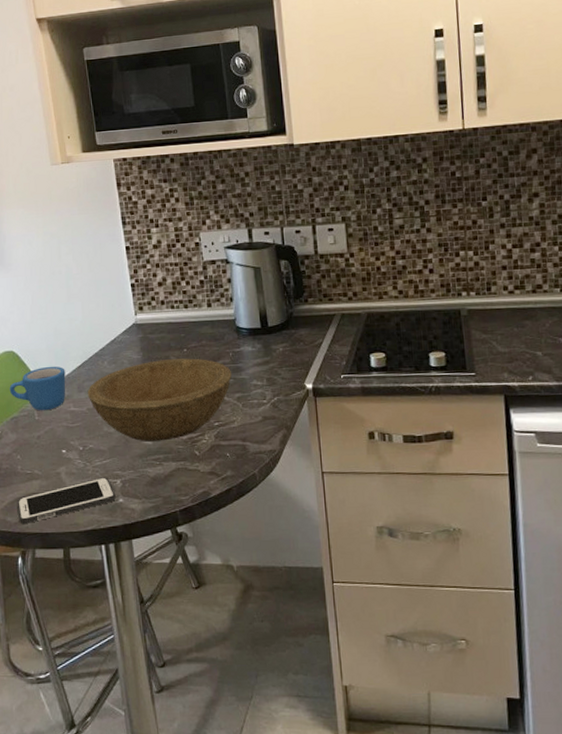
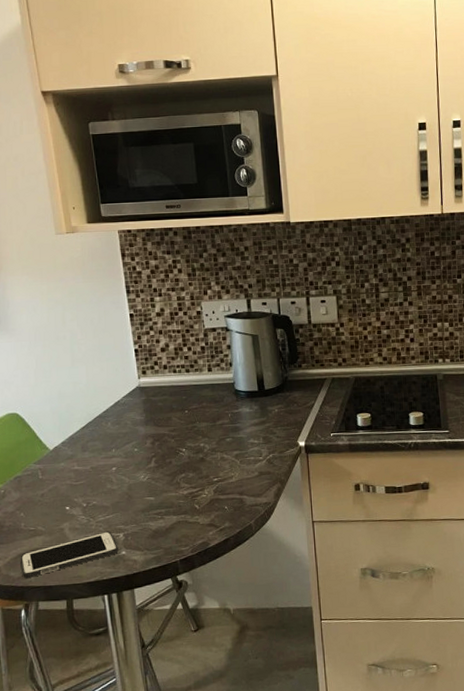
mug: present [9,366,66,411] -> none [12,427,70,470]
bowl: present [87,358,232,442] -> none [91,419,230,497]

